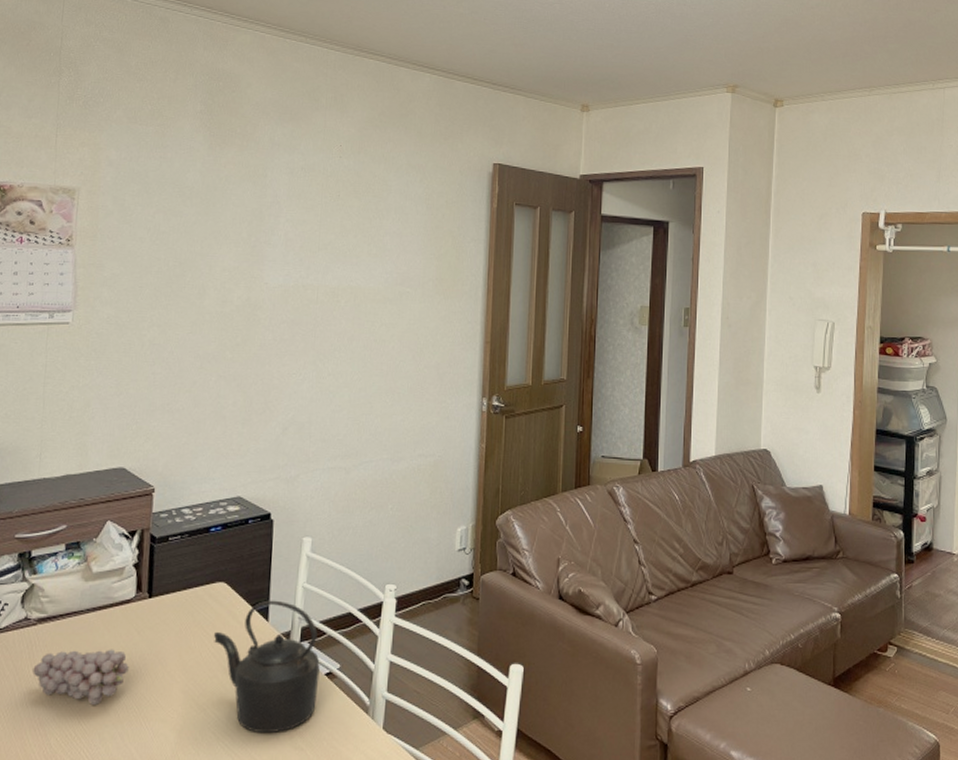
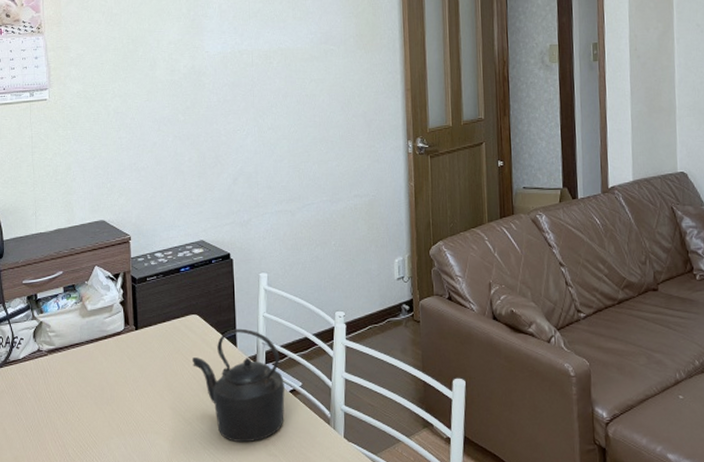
fruit: present [33,649,129,706] -> none [49,374,125,422]

